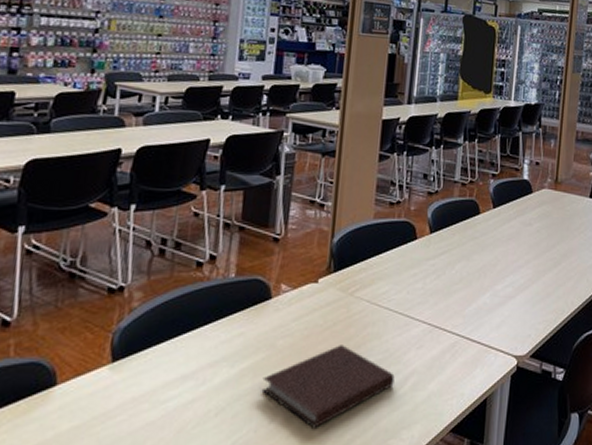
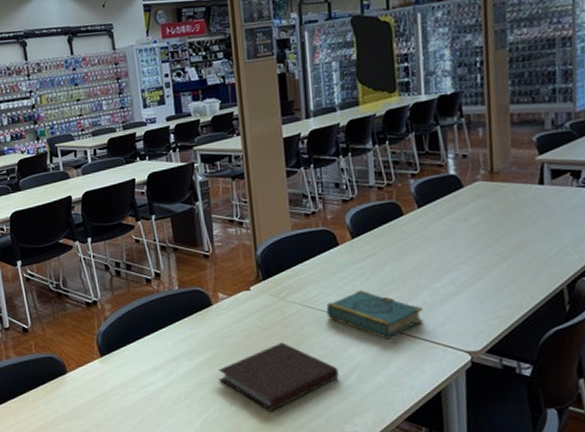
book: none [393,288,483,342] -> present [326,289,424,339]

